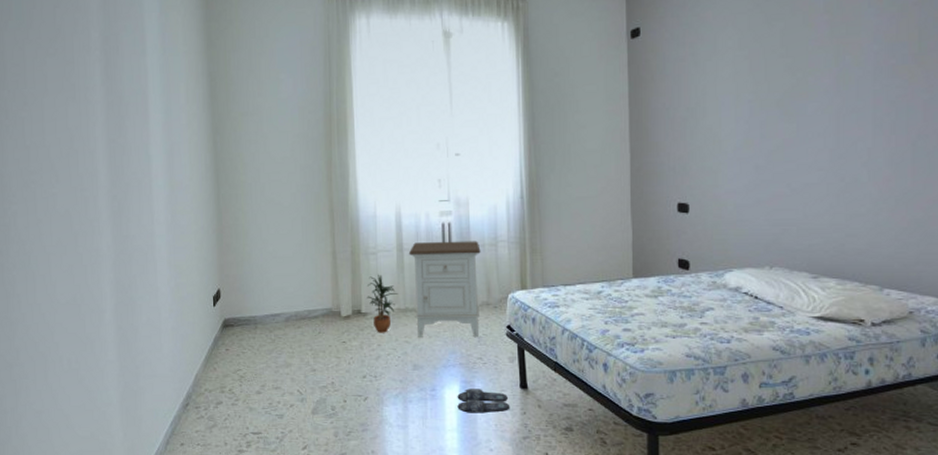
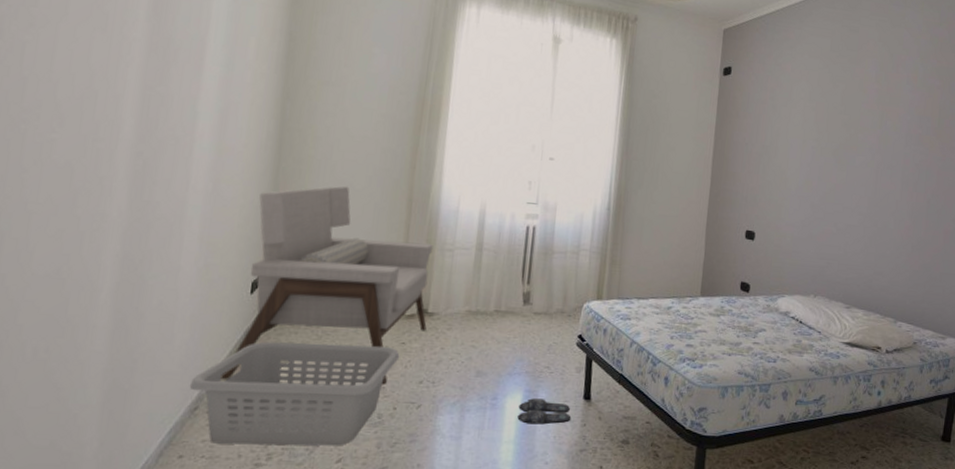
laundry basket: none [179,346,343,435] -> present [189,341,400,446]
armchair: none [201,204,362,381] -> present [220,186,433,384]
potted plant: present [367,274,399,333] -> none [436,272,472,336]
nightstand: present [408,241,481,338] -> none [485,243,562,346]

